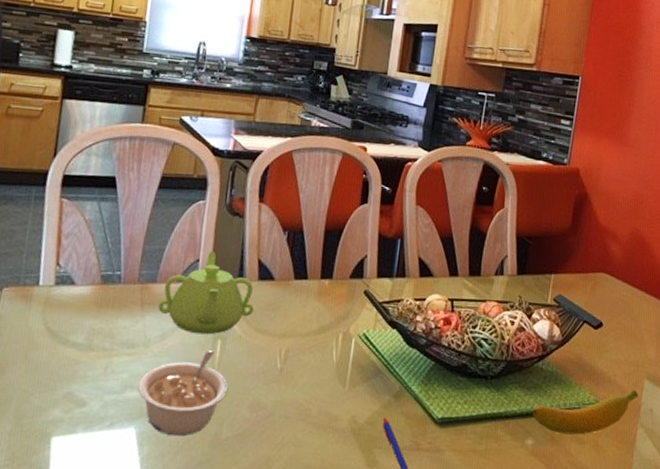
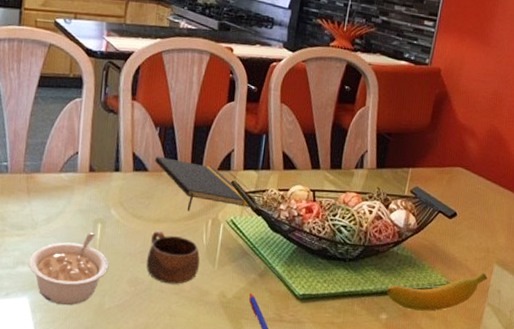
teapot: present [158,251,254,335] -> none [43,144,130,219]
cup: none [269,346,330,409] -> present [146,230,200,284]
notepad: none [282,263,385,325] -> present [155,156,251,212]

